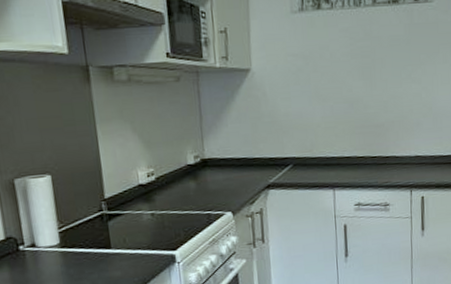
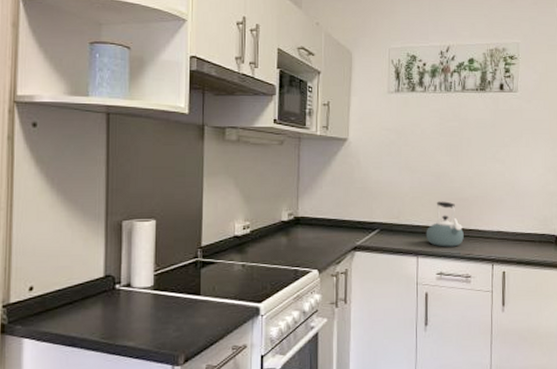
kettle: none [341,129,381,177] -> present [425,201,464,247]

